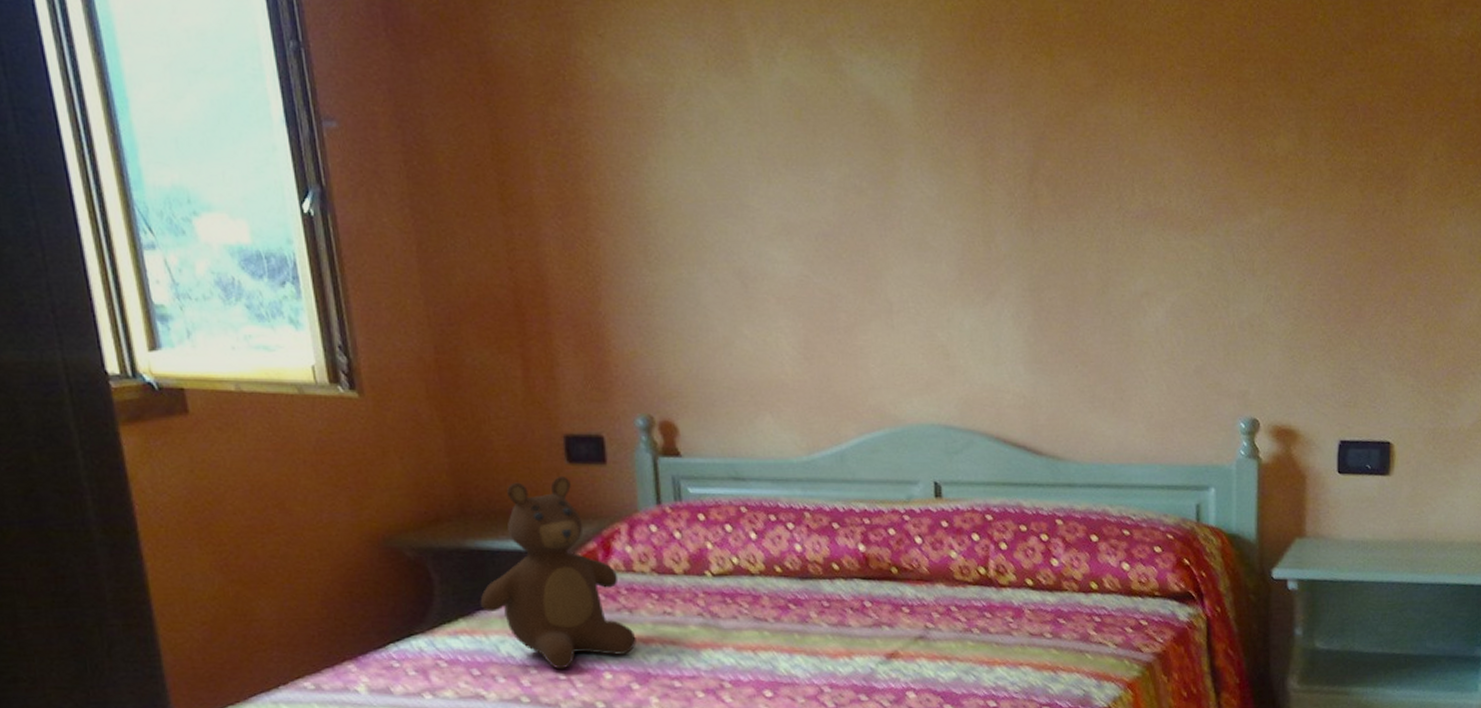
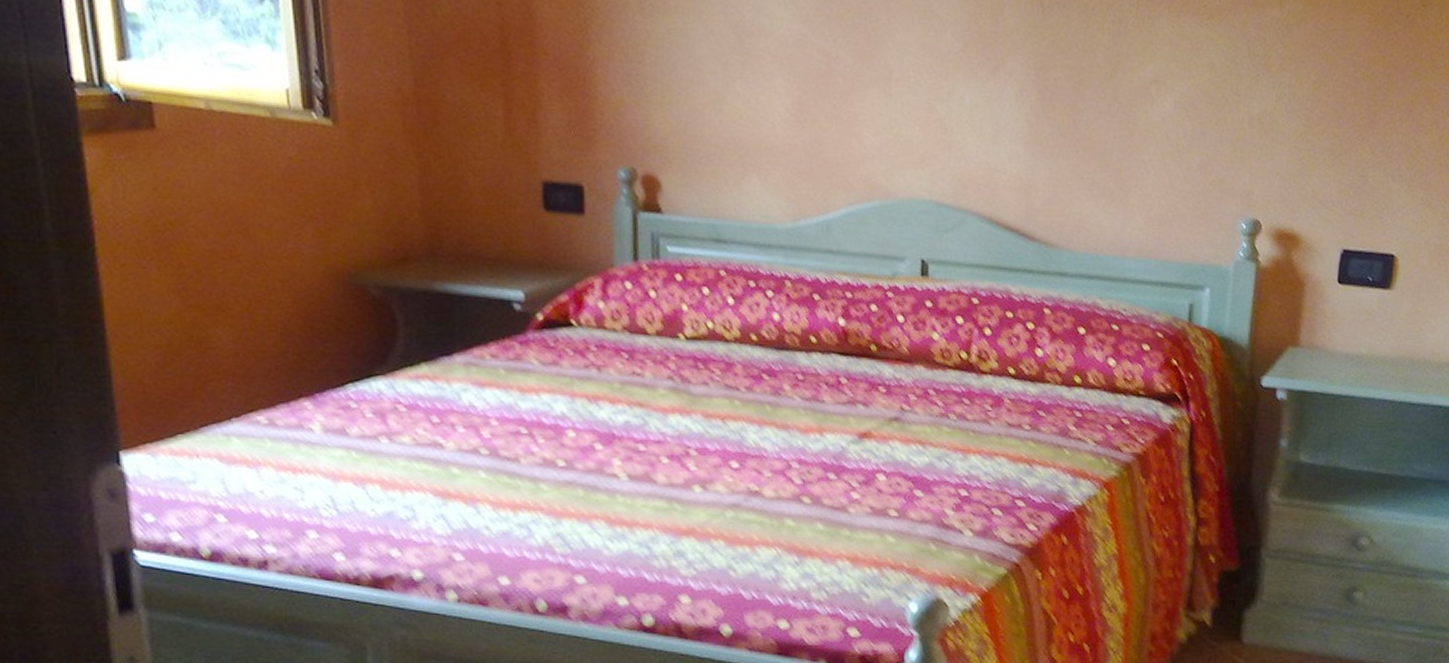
teddy bear: present [480,475,636,670] -> none [444,223,603,423]

